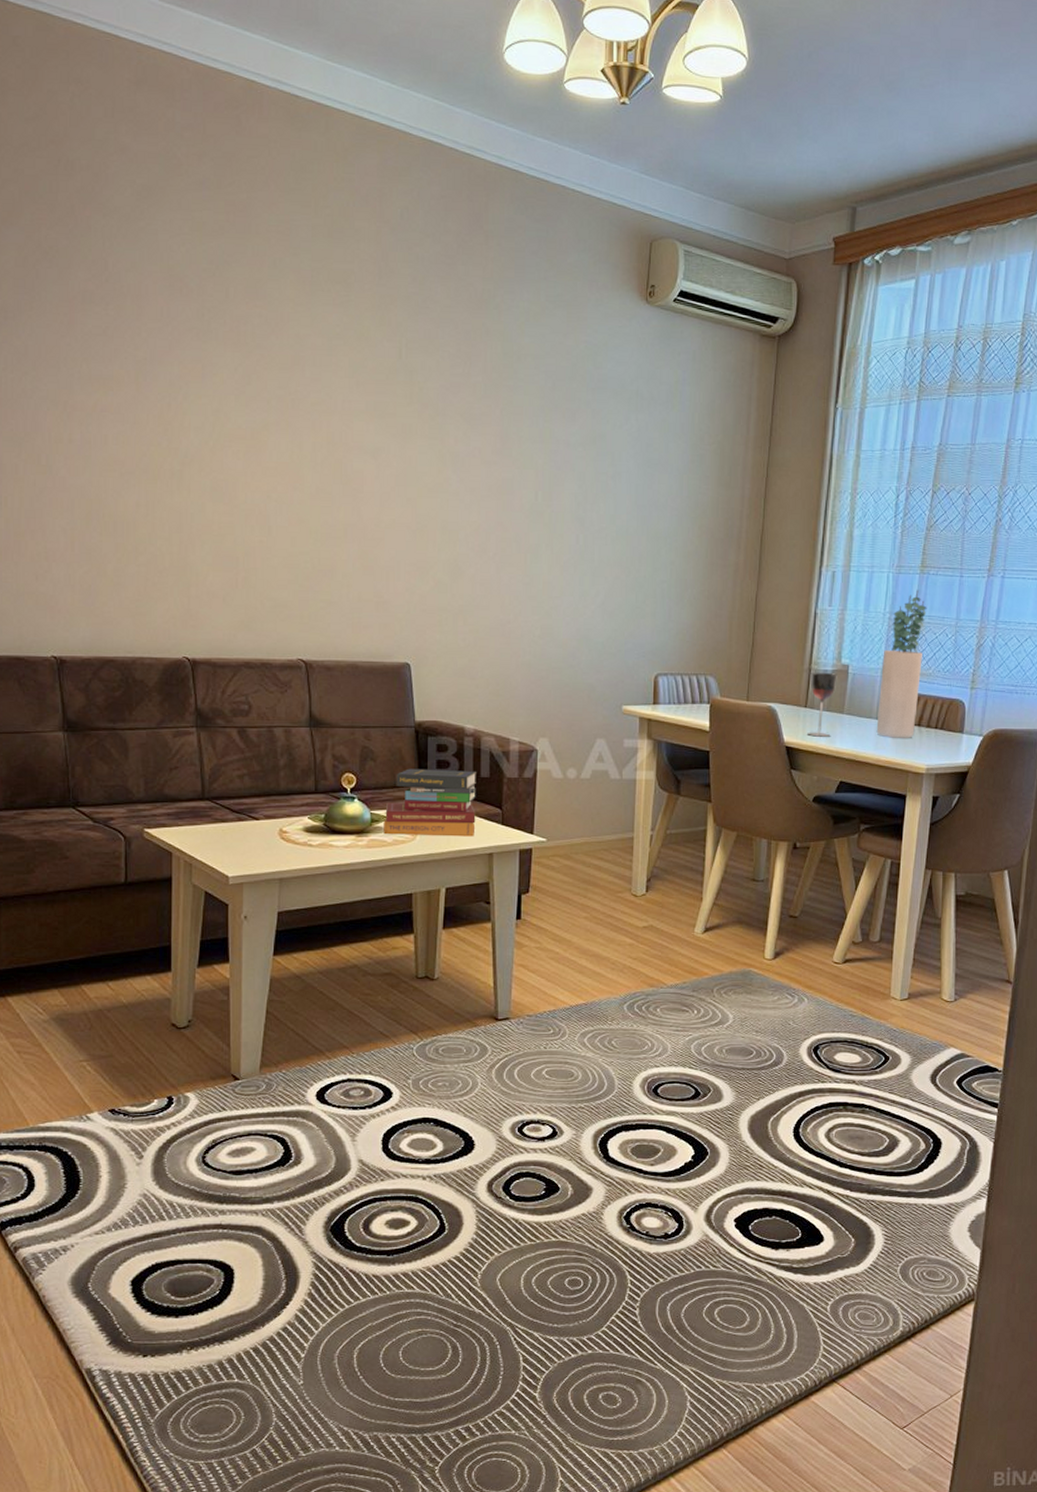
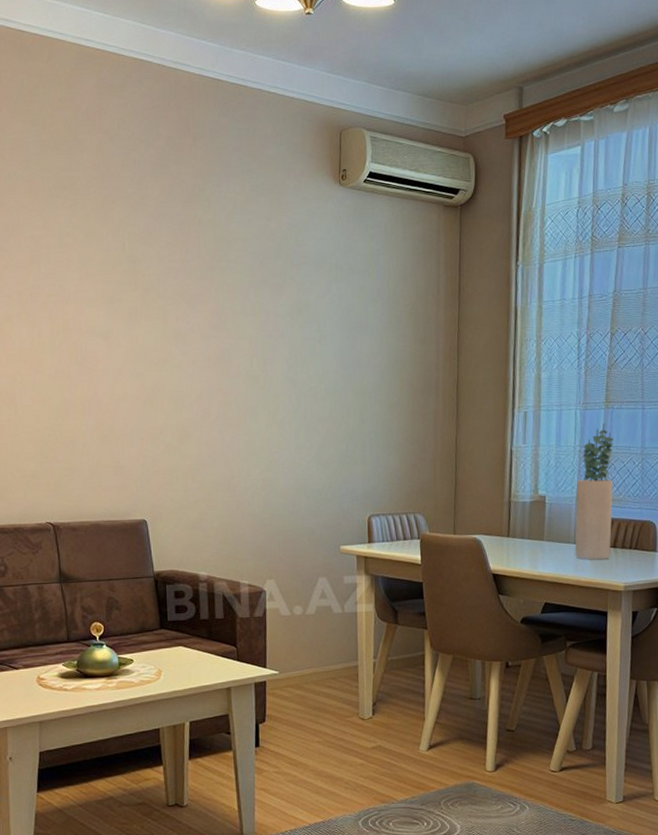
books: present [383,768,476,837] -> none [130,613,213,676]
wineglass: present [807,672,837,737] -> none [511,504,536,563]

